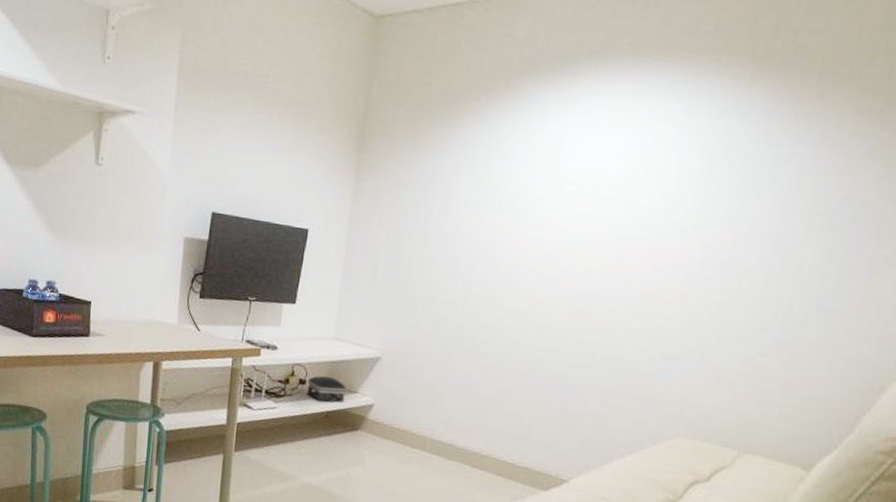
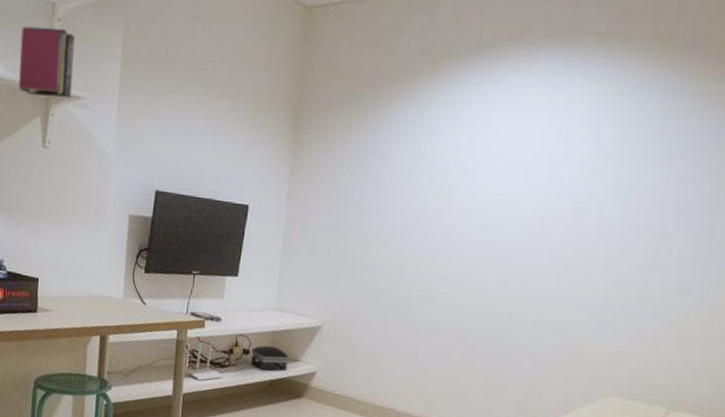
books: none [71,34,130,113] -> present [19,26,75,99]

